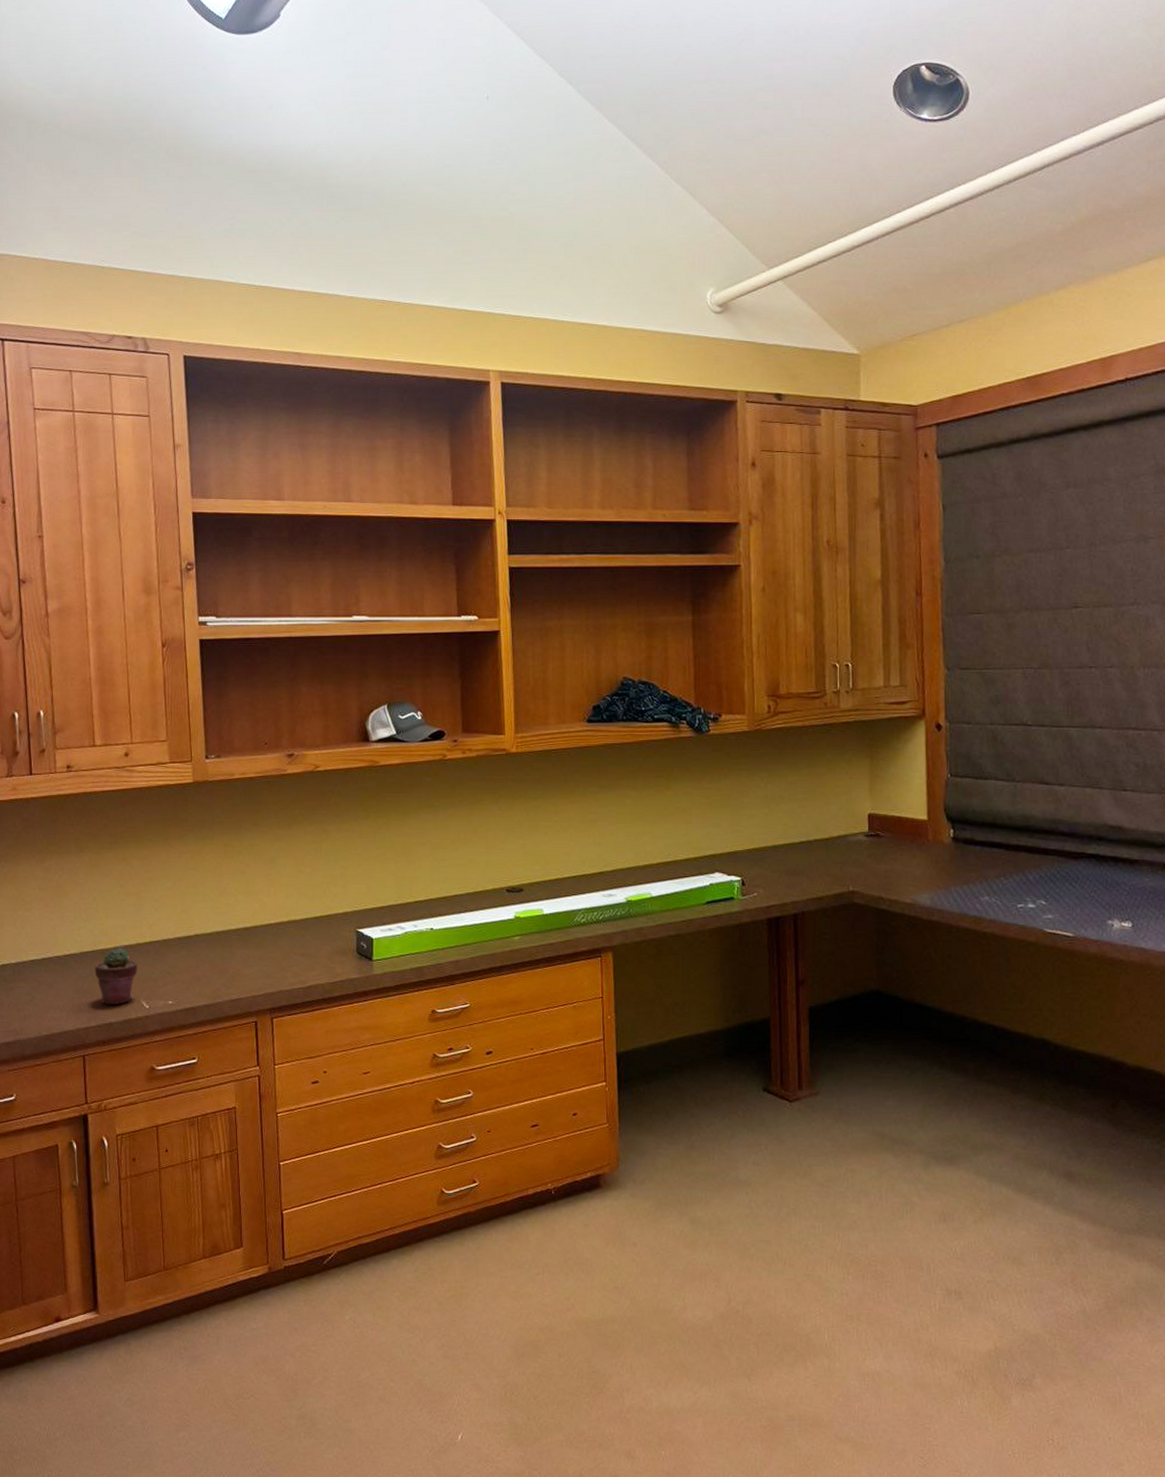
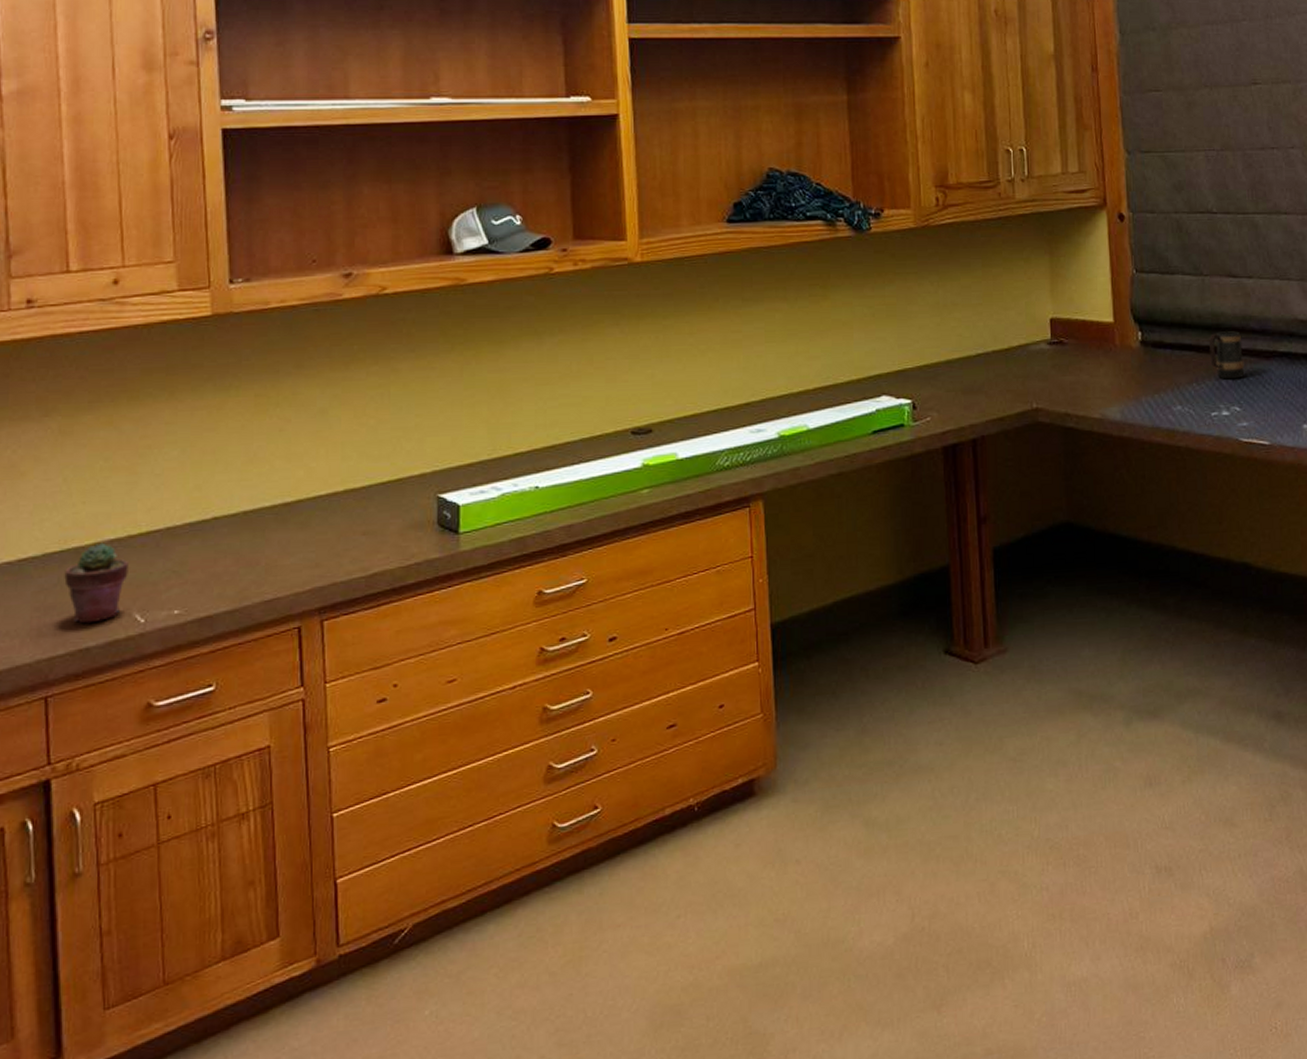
mug: none [1018,833,1052,876] -> present [1208,331,1245,380]

